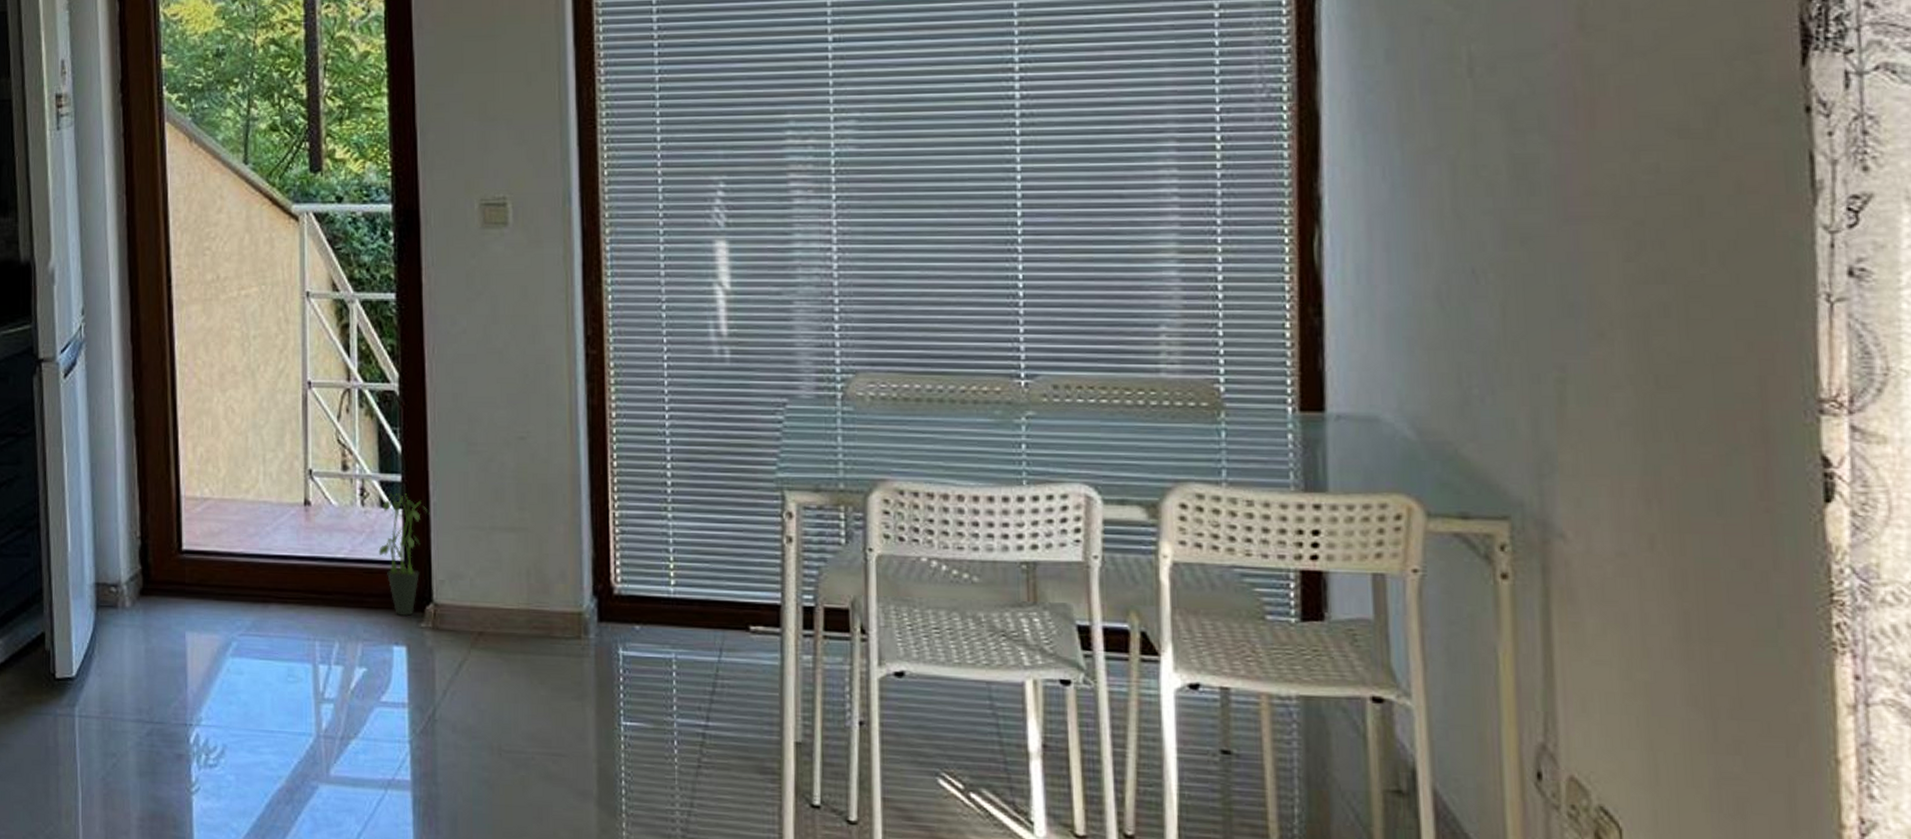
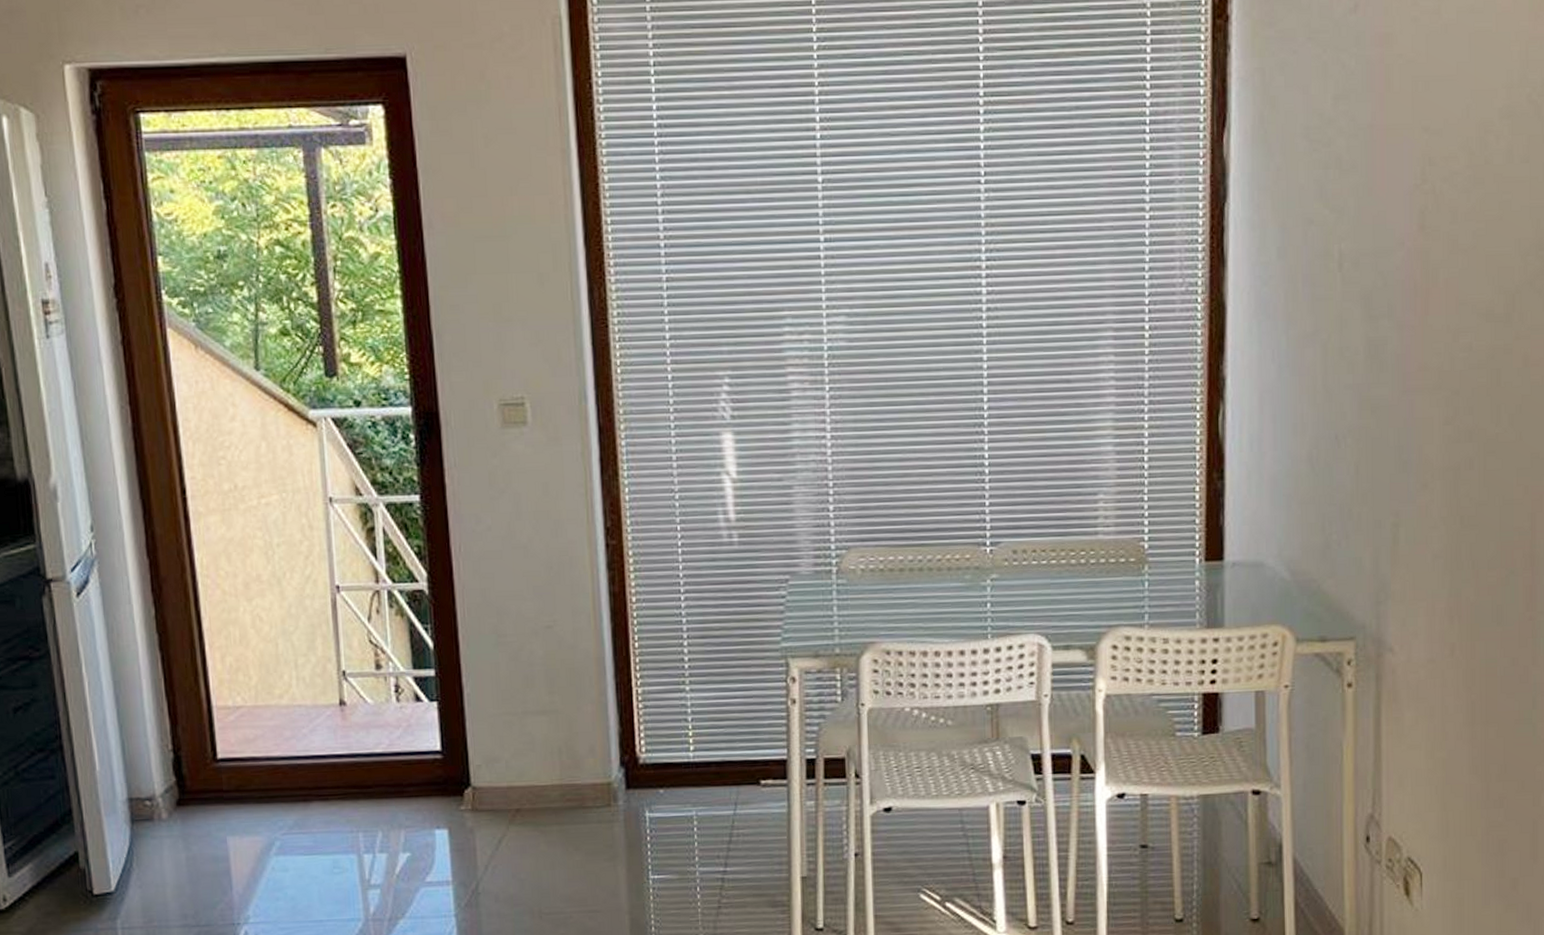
potted plant: present [378,493,430,616] -> none [416,687,464,801]

